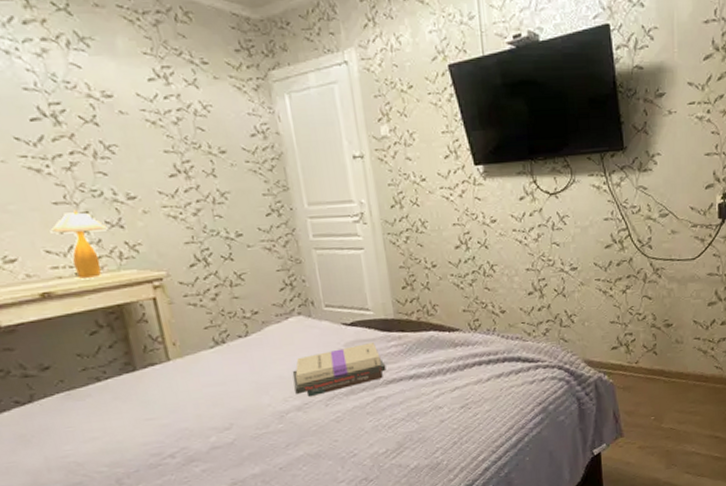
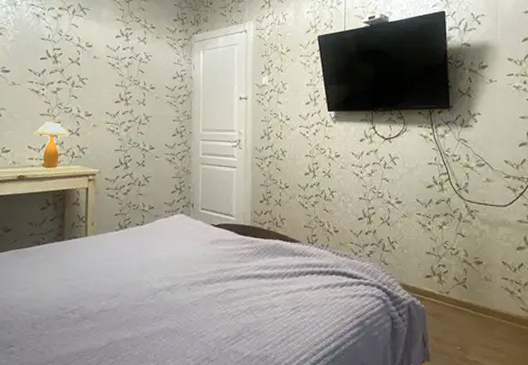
books: present [292,343,386,397] -> none [168,243,238,281]

